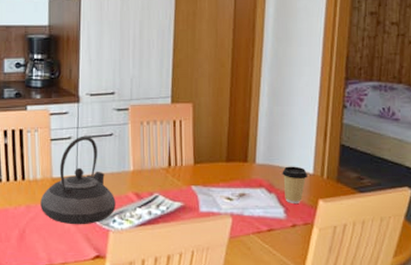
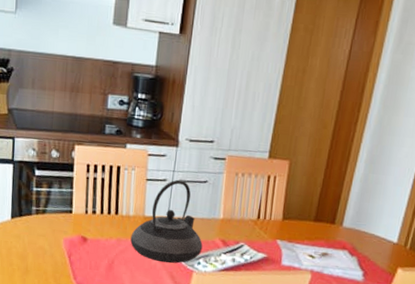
coffee cup: present [282,166,308,203] -> none [365,232,392,269]

